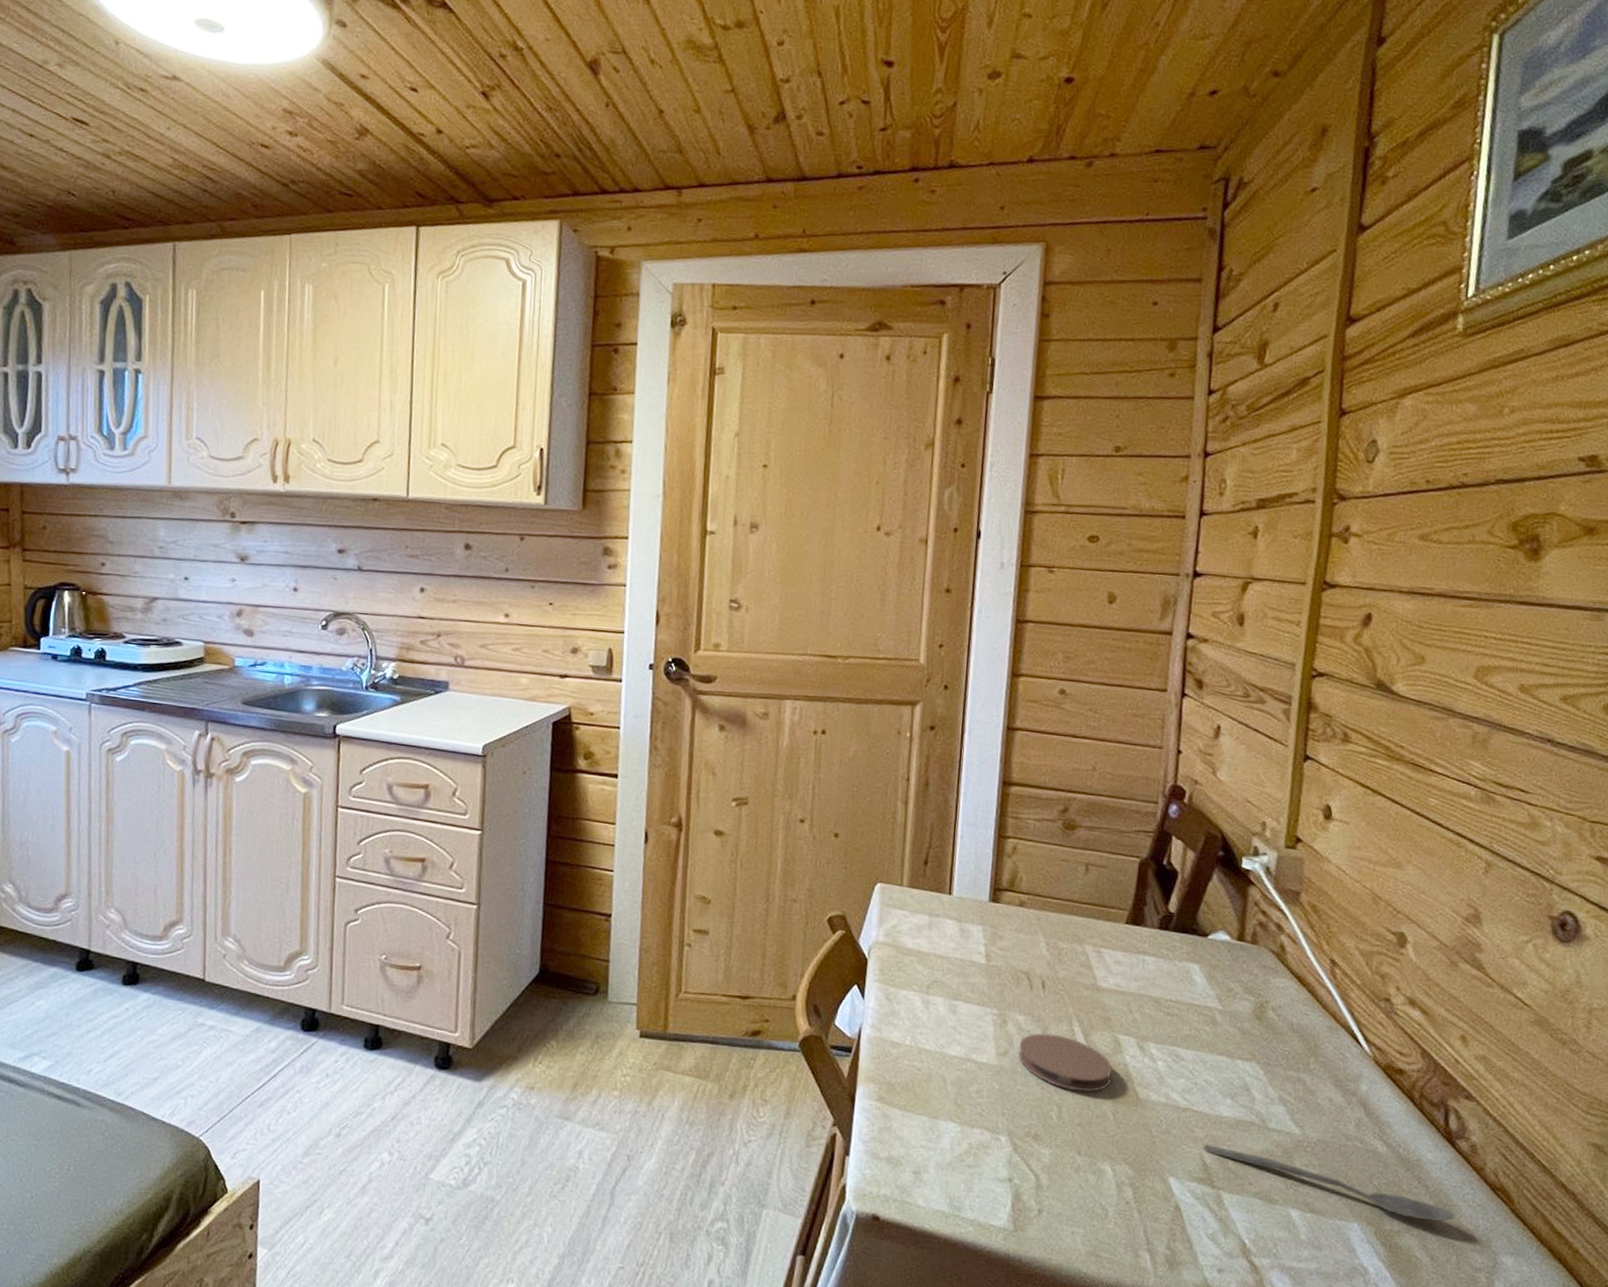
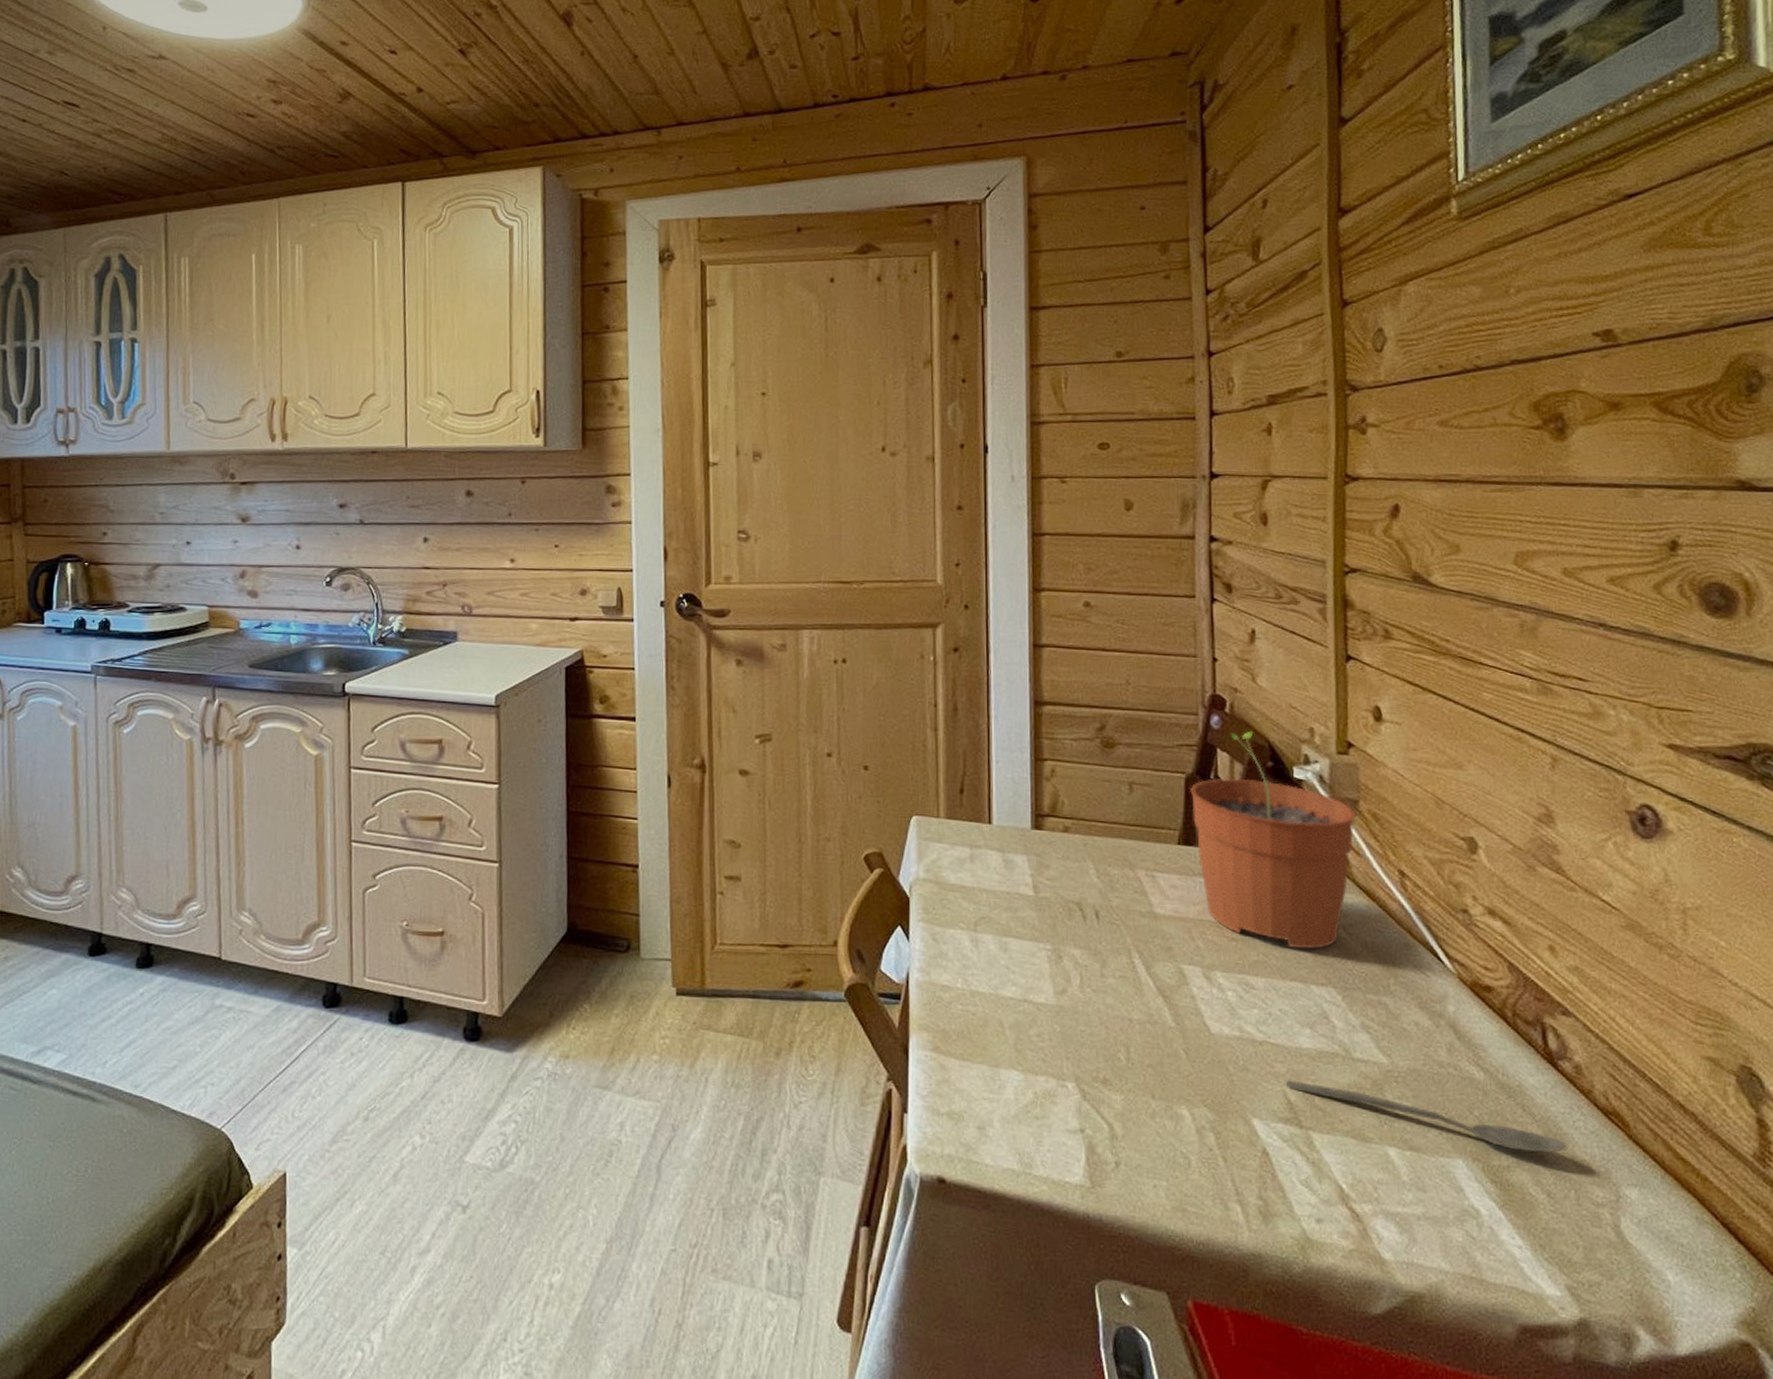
coaster: present [1018,1033,1113,1092] -> none [1077,967,1180,1029]
plant pot: none [1143,821,1296,1027] -> present [1190,731,1356,949]

